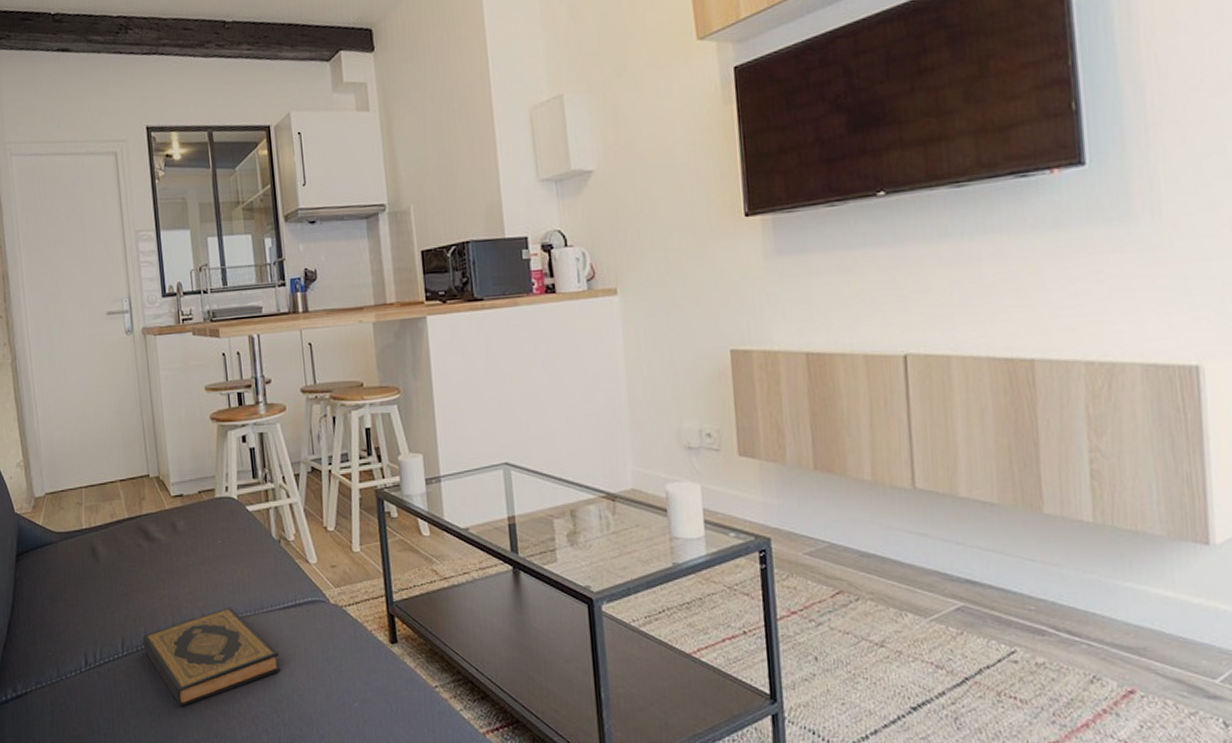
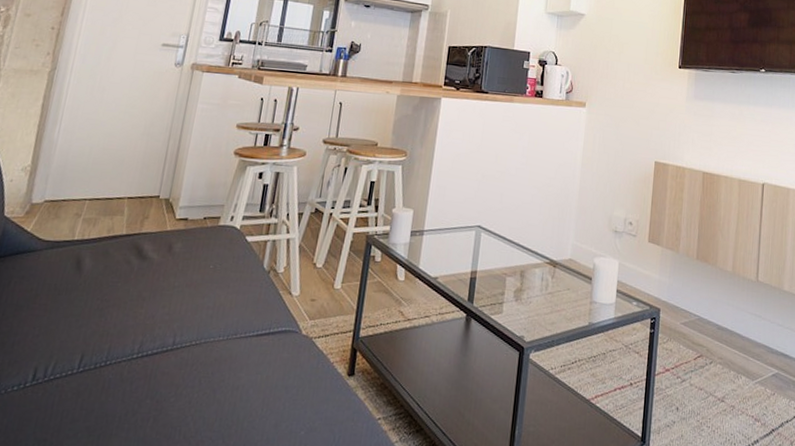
hardback book: present [142,606,281,707] -> none [102,330,241,429]

